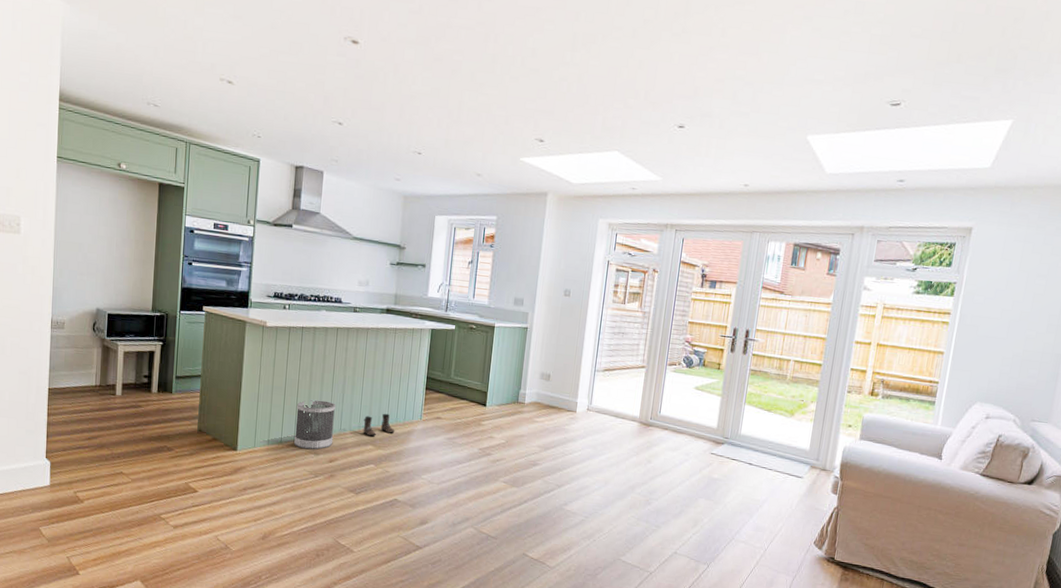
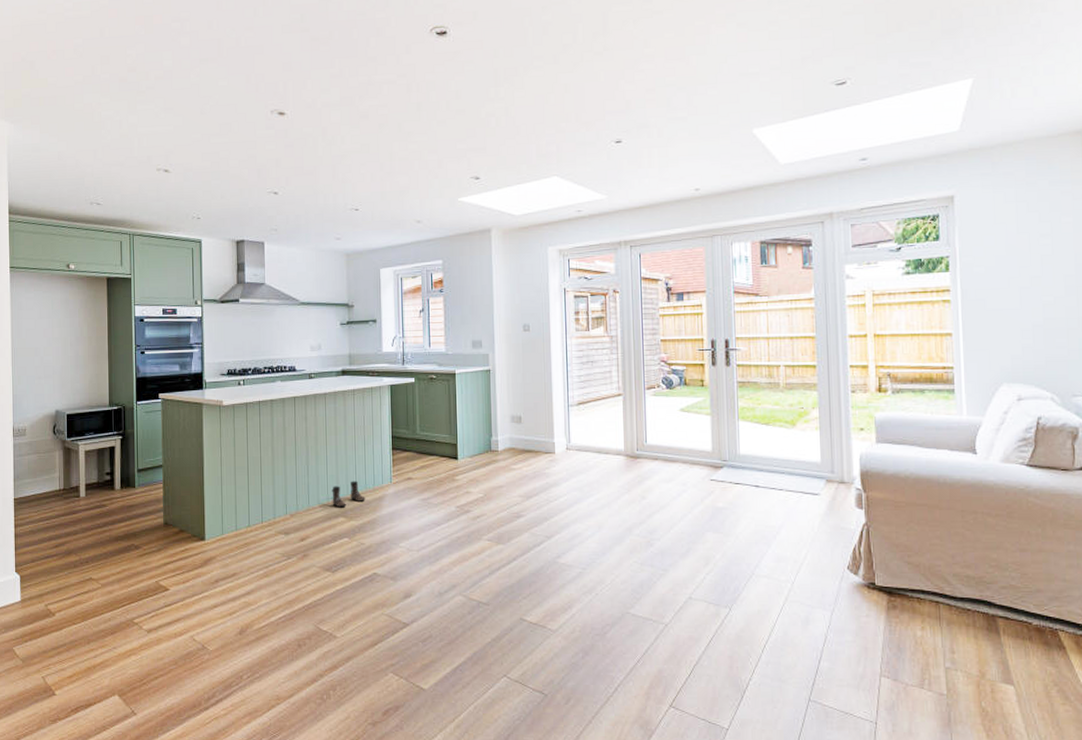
wastebasket: present [294,400,336,450] -> none [262,475,303,530]

